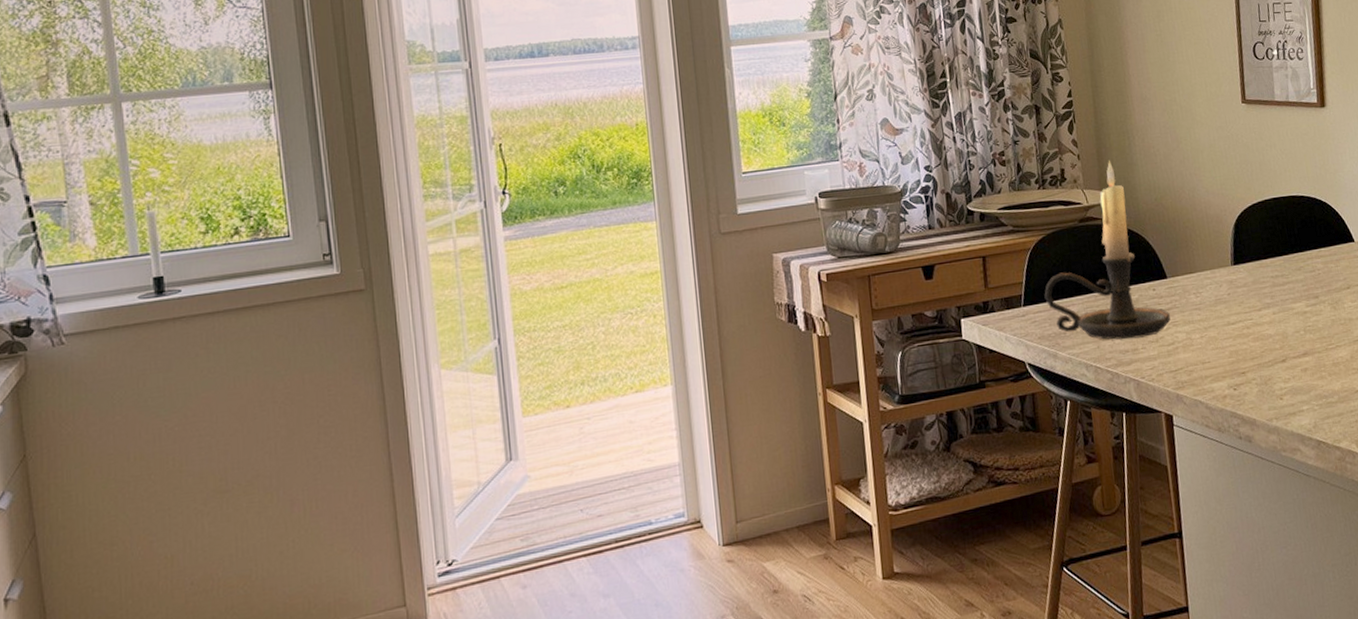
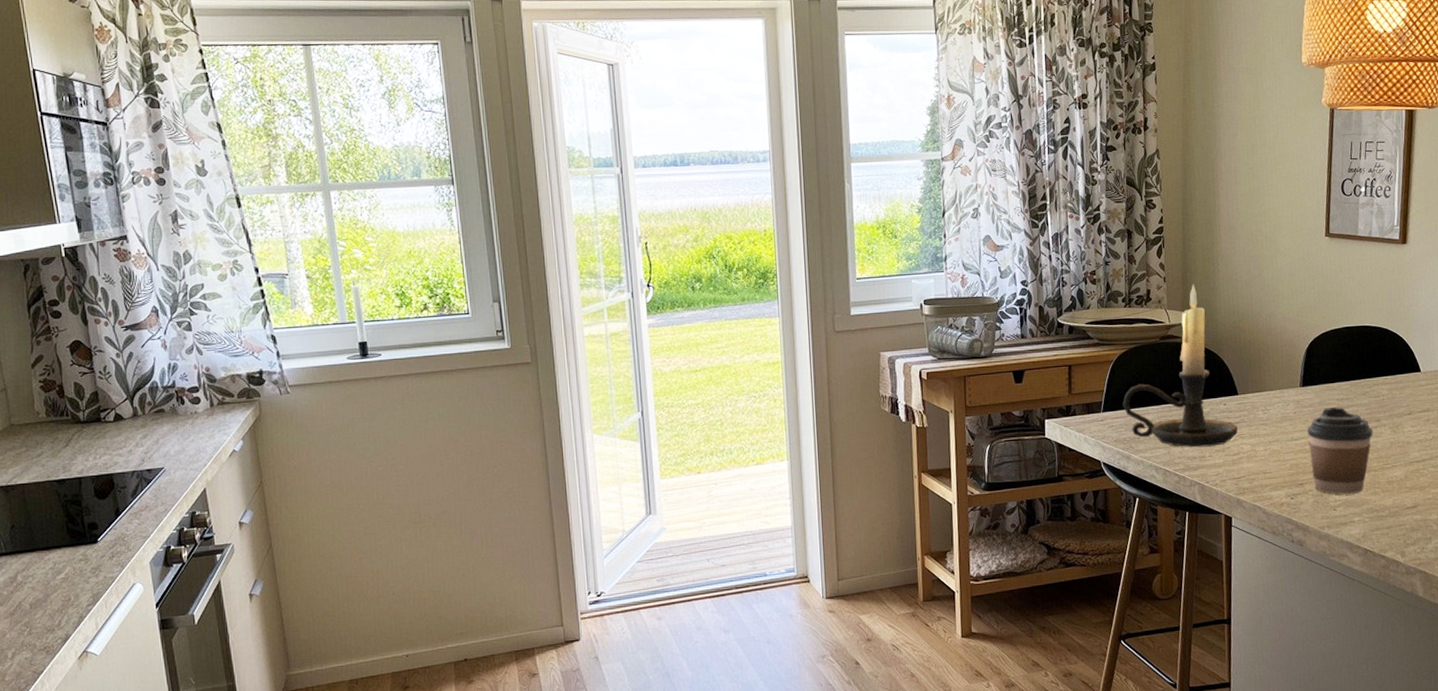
coffee cup: none [1243,285,1313,382] -> present [1307,407,1373,495]

